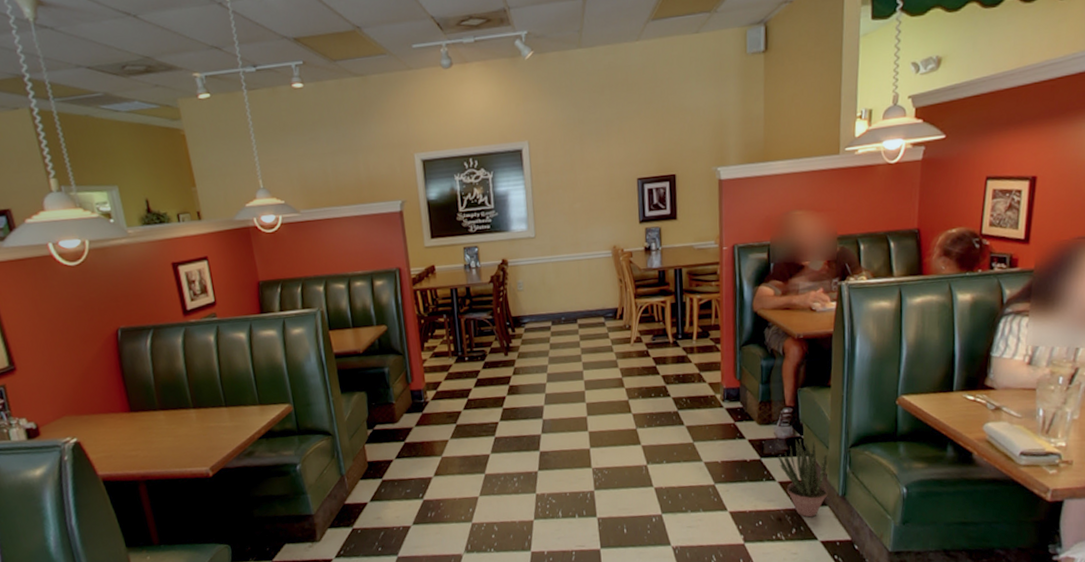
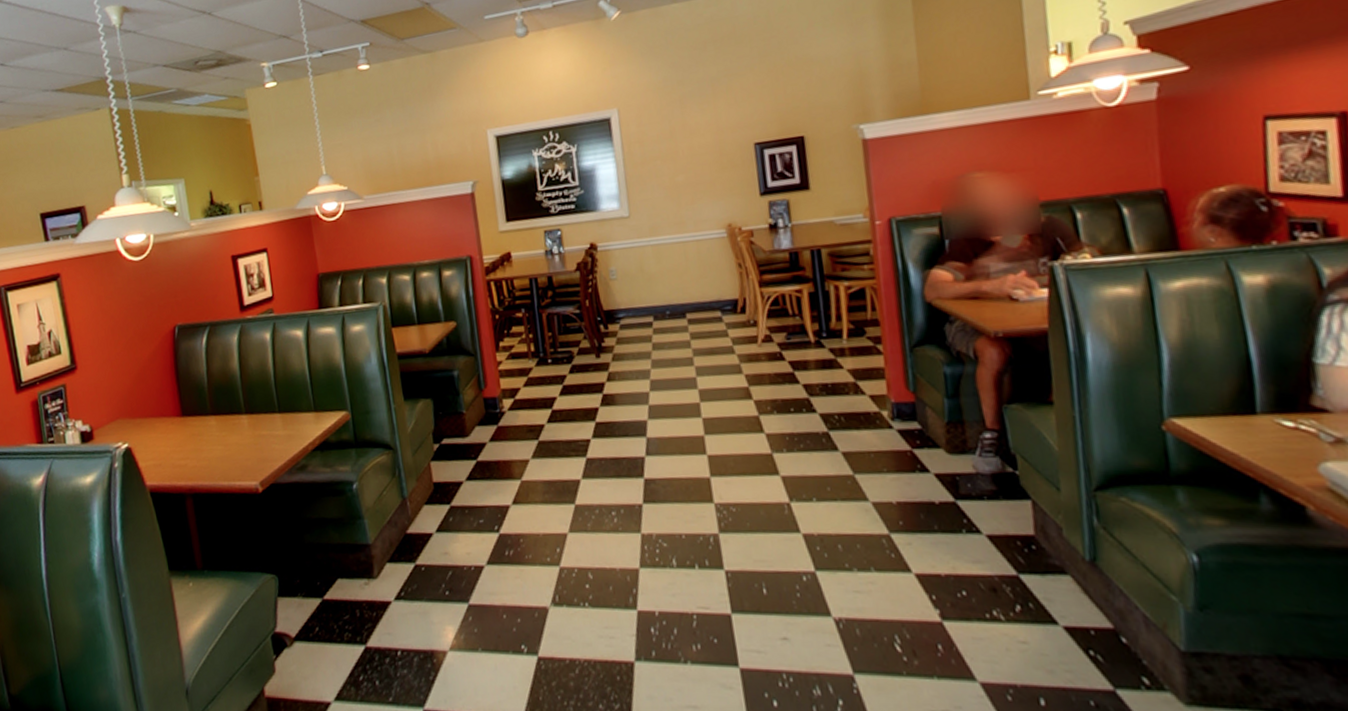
potted plant: present [777,439,828,518] -> none [981,475,1068,590]

